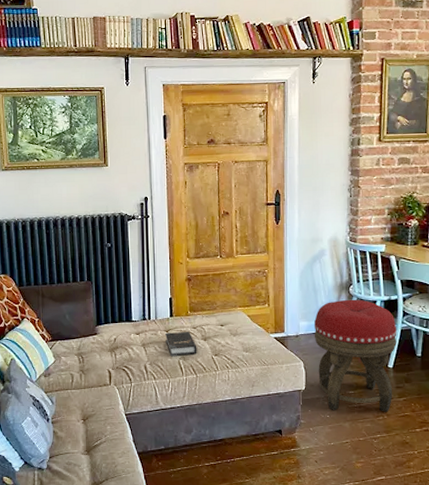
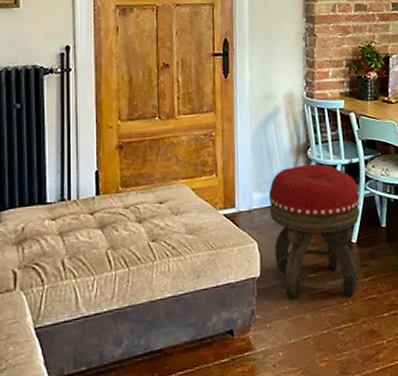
hardback book: present [165,331,197,357] -> none [90,212,130,247]

